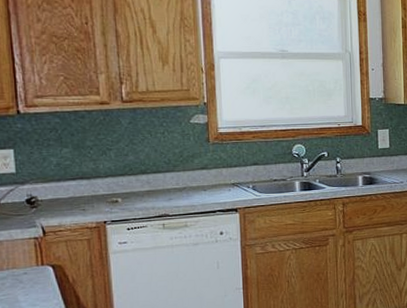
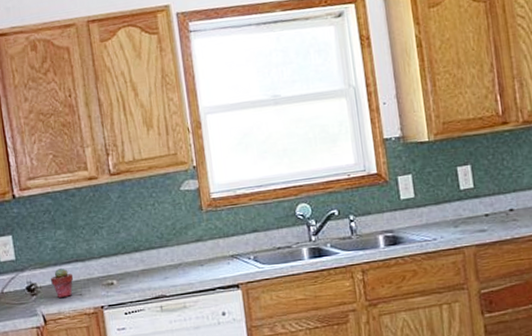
potted succulent: none [52,183,78,212] -> present [50,267,74,299]

